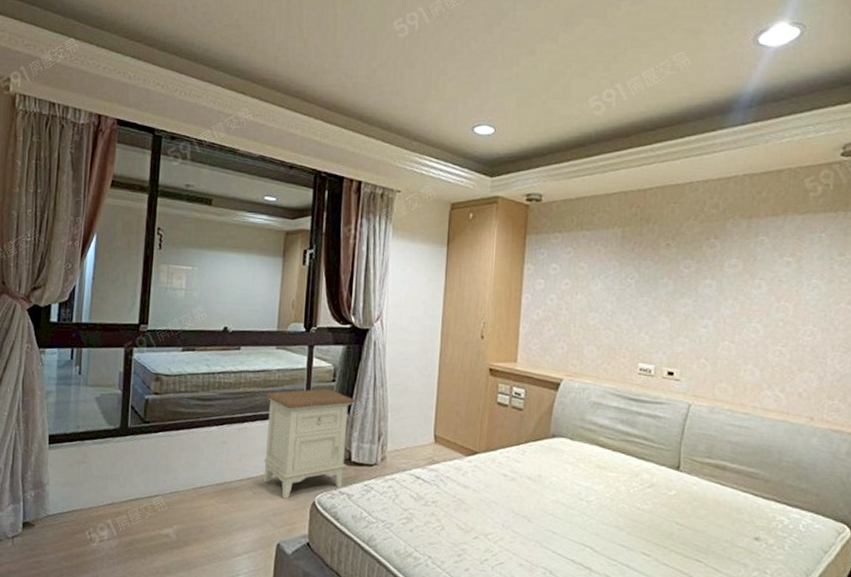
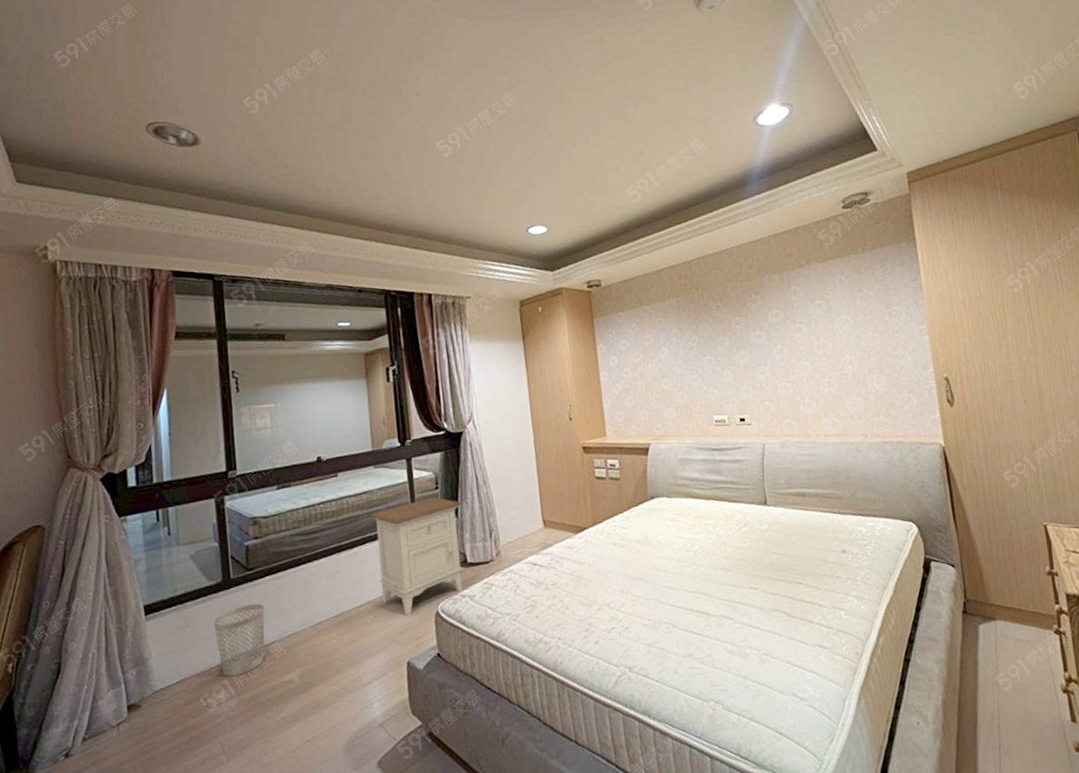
wastebasket: none [107,454,155,519] -> present [214,603,265,677]

